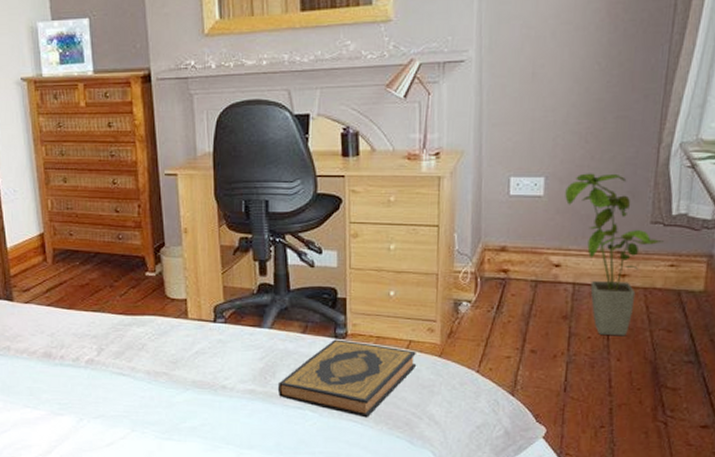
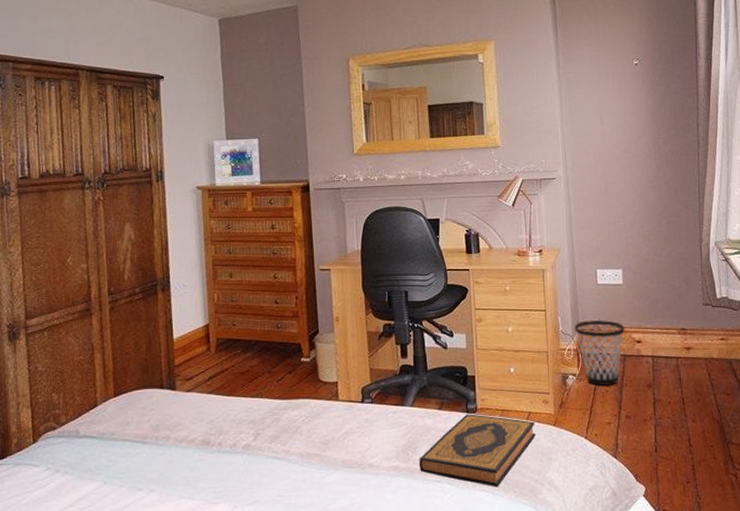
wastebasket: none [474,238,541,316] -> present [574,319,626,386]
house plant: present [565,173,664,336] -> none [638,266,714,401]

